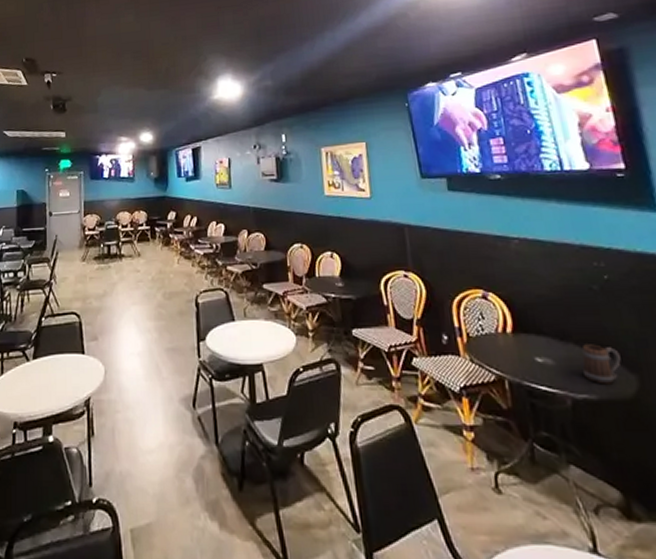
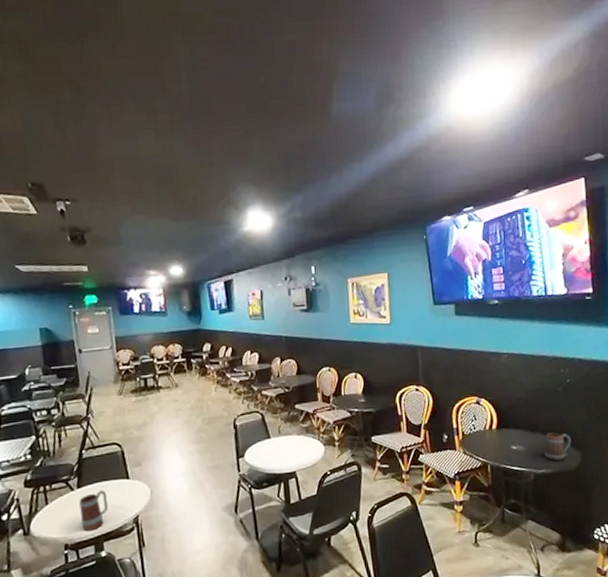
beer mug: none [32,363,61,410] -> present [79,490,108,532]

